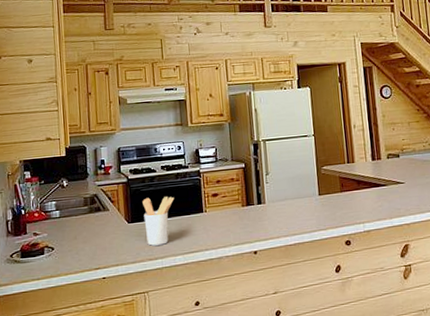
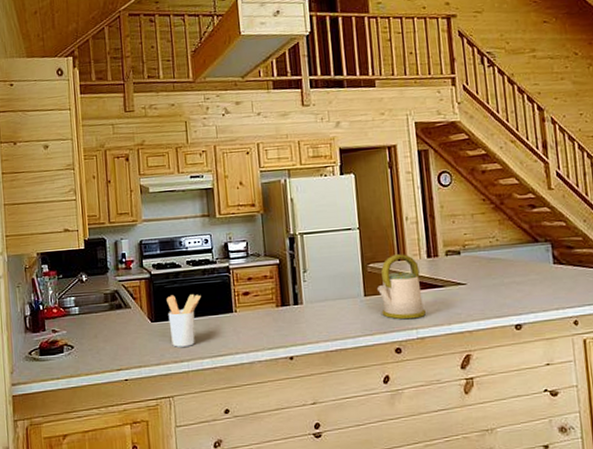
kettle: none [329,157,371,215] -> present [376,254,426,320]

